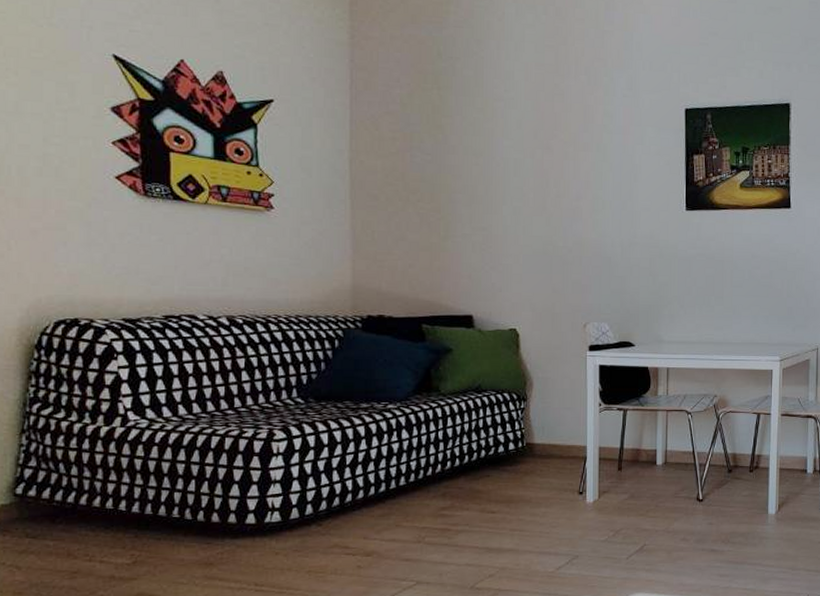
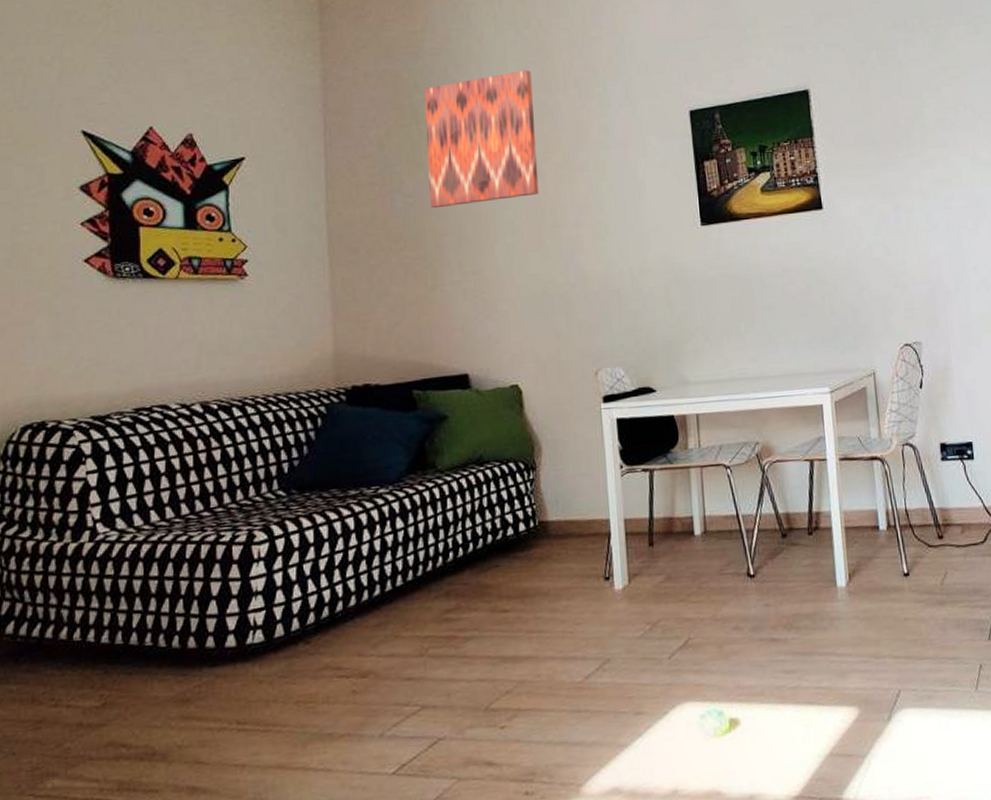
wall art: none [446,52,547,168] -> present [424,70,539,209]

